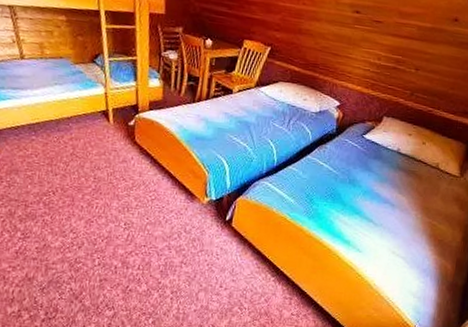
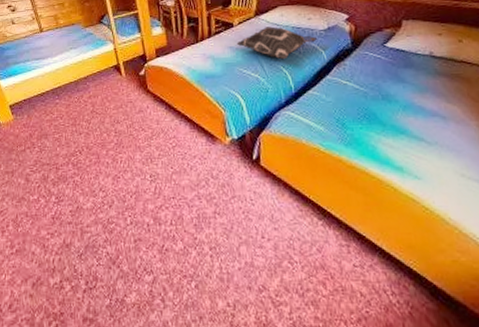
decorative pillow: none [232,99,308,134] -> present [236,26,318,60]

